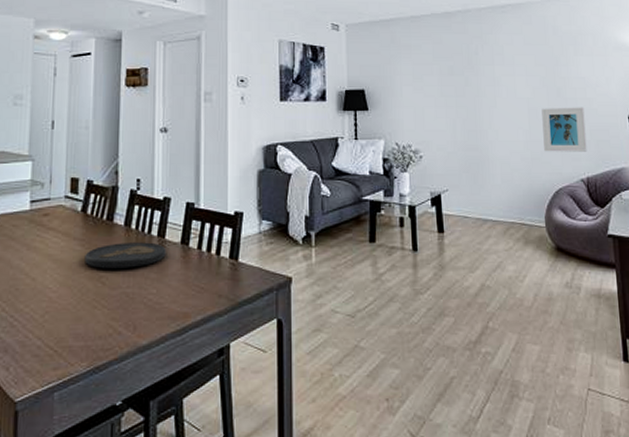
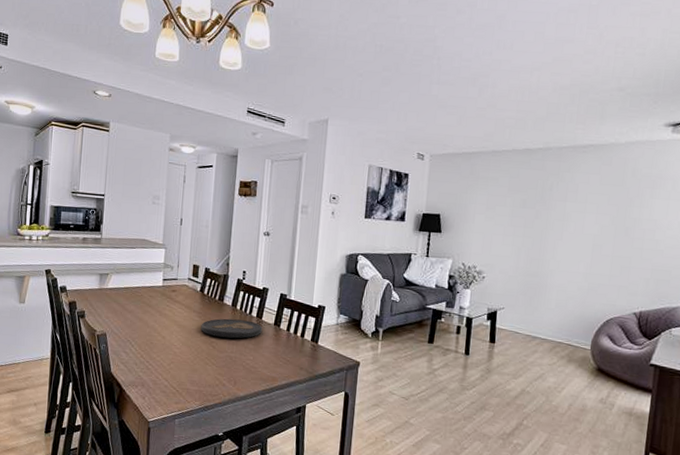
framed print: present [541,107,587,152] -> none [602,245,650,289]

